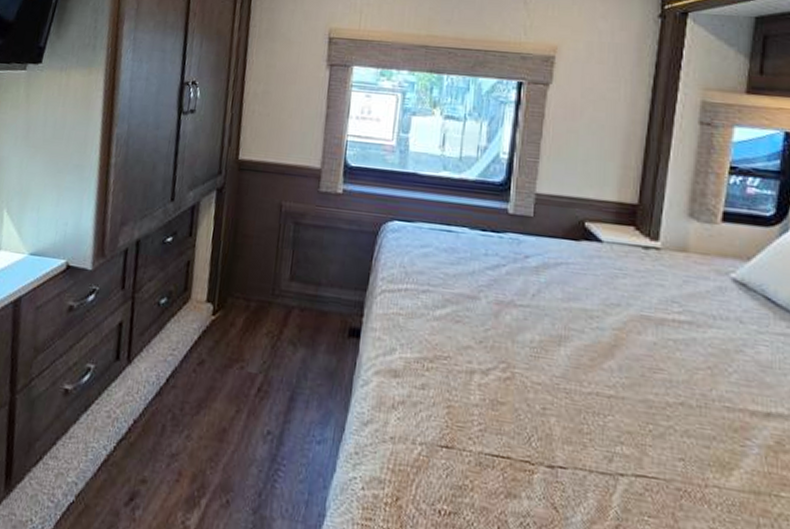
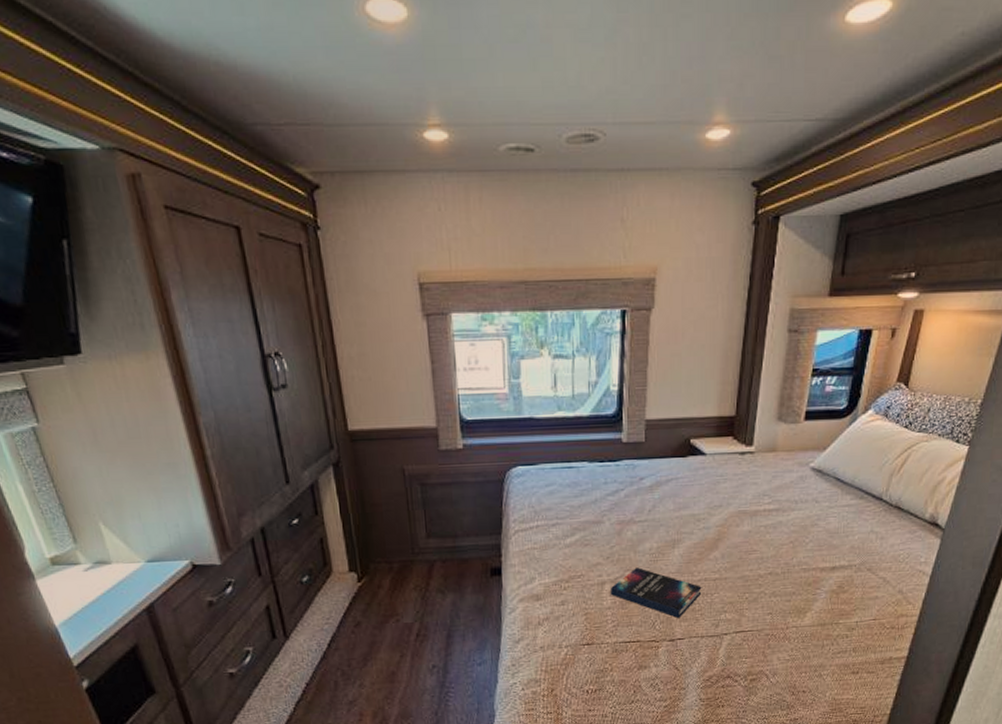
hardback book: none [479,361,592,438] -> present [610,567,702,618]

